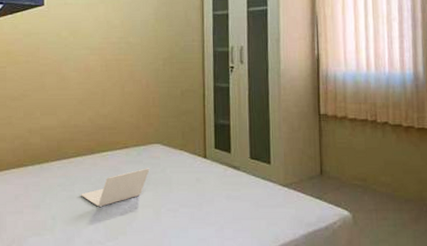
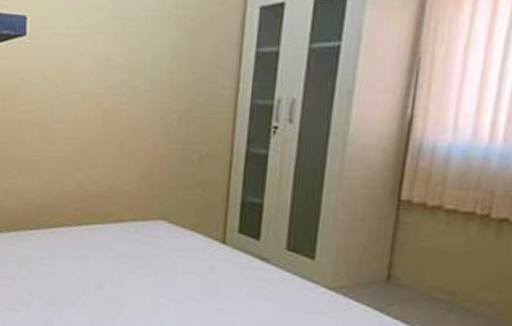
laptop: present [81,168,150,207] -> none [63,248,149,288]

